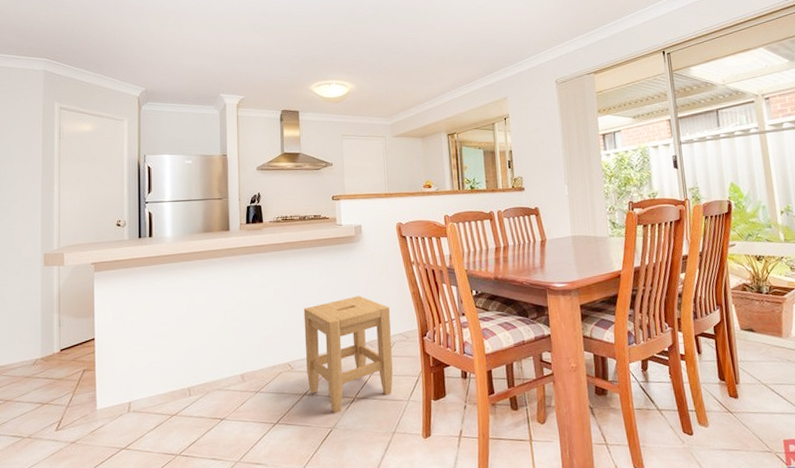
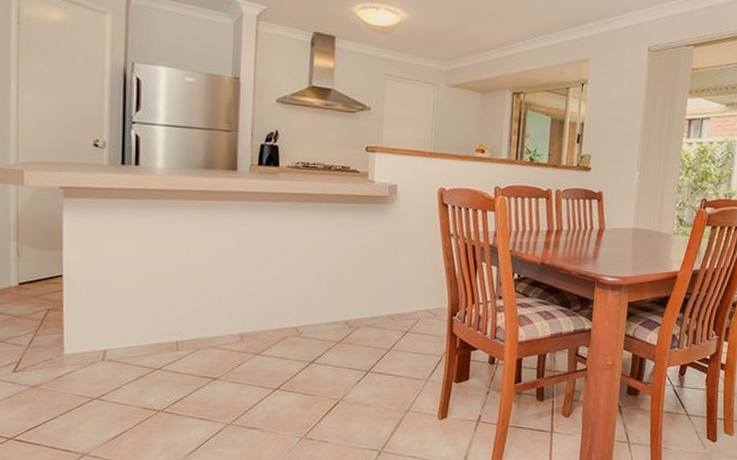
stool: present [303,295,393,413] -> none [316,263,419,385]

